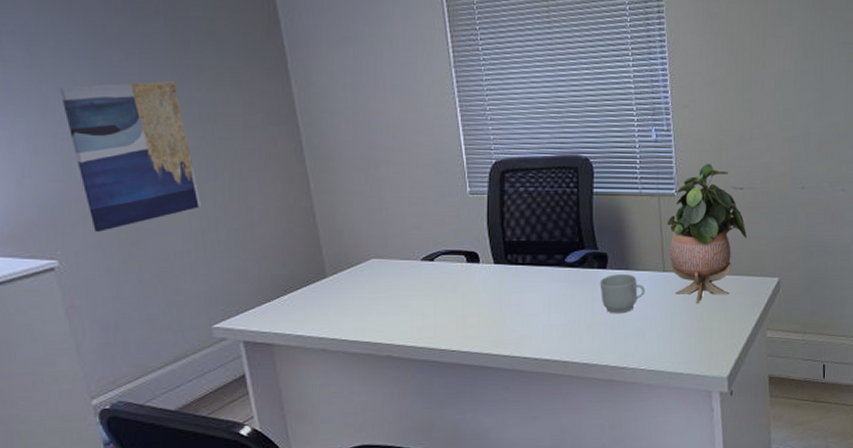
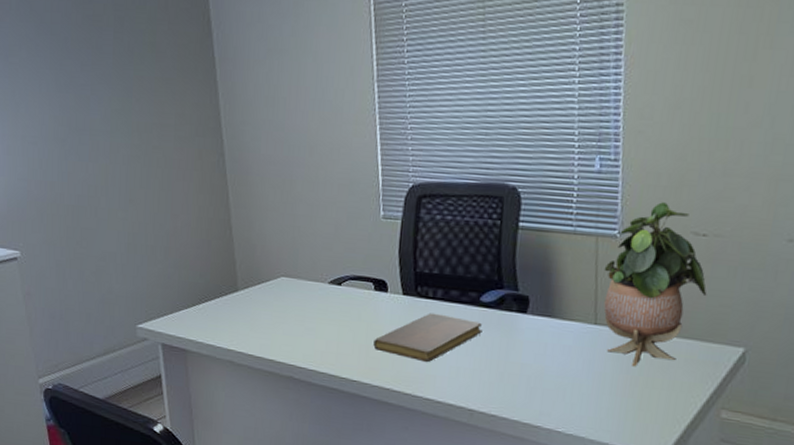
wall art: present [59,81,201,232] -> none [28,91,134,229]
notebook: none [470,277,570,323] -> present [373,313,483,362]
mug: present [600,273,645,314] -> none [517,320,571,366]

